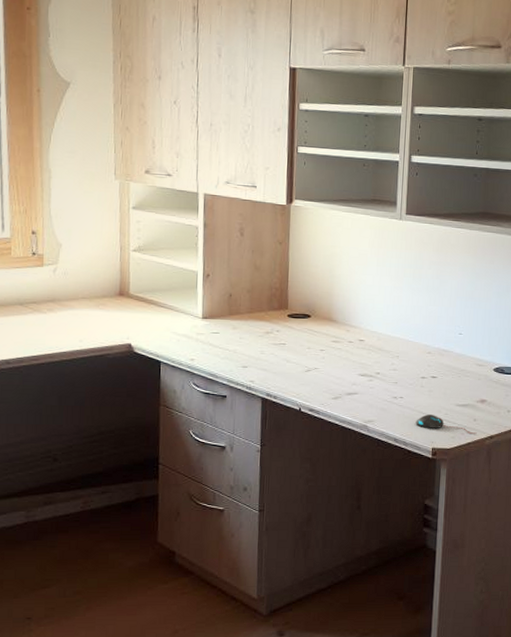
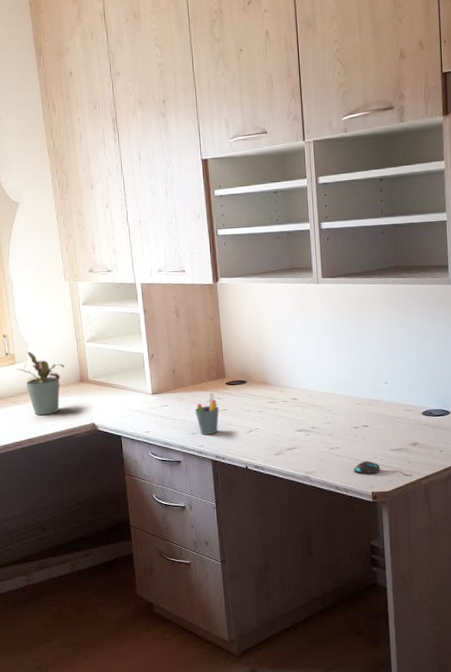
potted plant: none [43,253,103,329] -> present [16,351,65,416]
pen holder: none [249,324,277,370] -> present [195,393,219,435]

